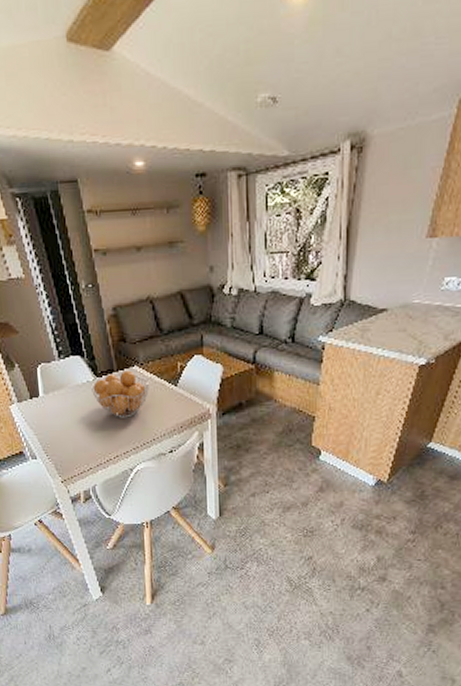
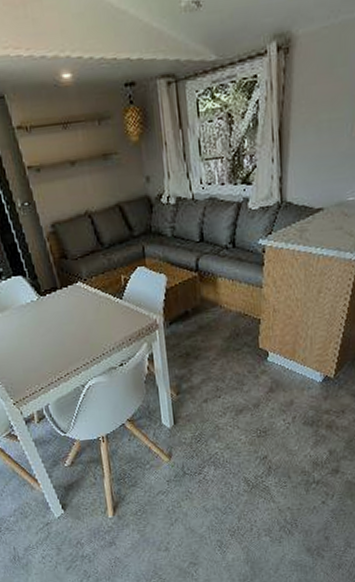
fruit basket: present [91,370,150,418] -> none [35,287,95,336]

